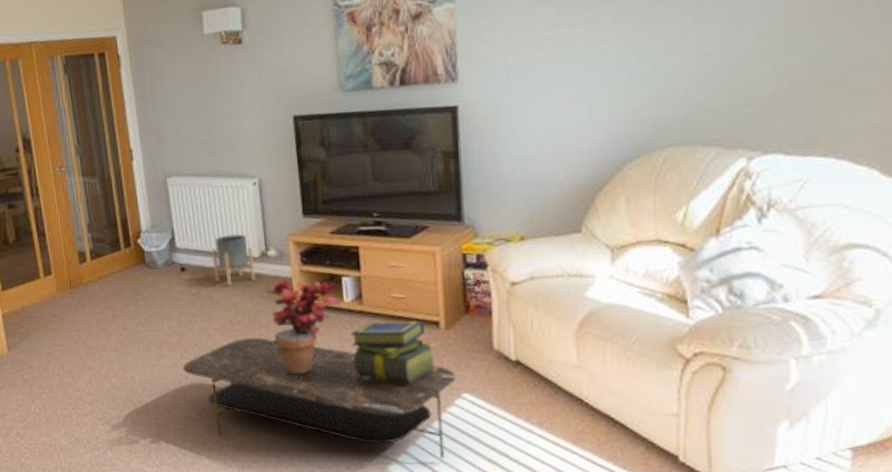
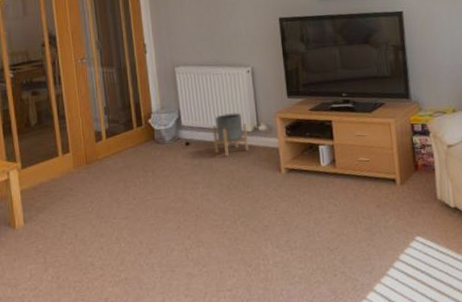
coffee table: present [182,338,457,458] -> none [185,199,411,293]
potted plant: present [266,277,340,375] -> none [257,147,318,230]
stack of books: present [351,320,438,383] -> none [327,178,396,231]

